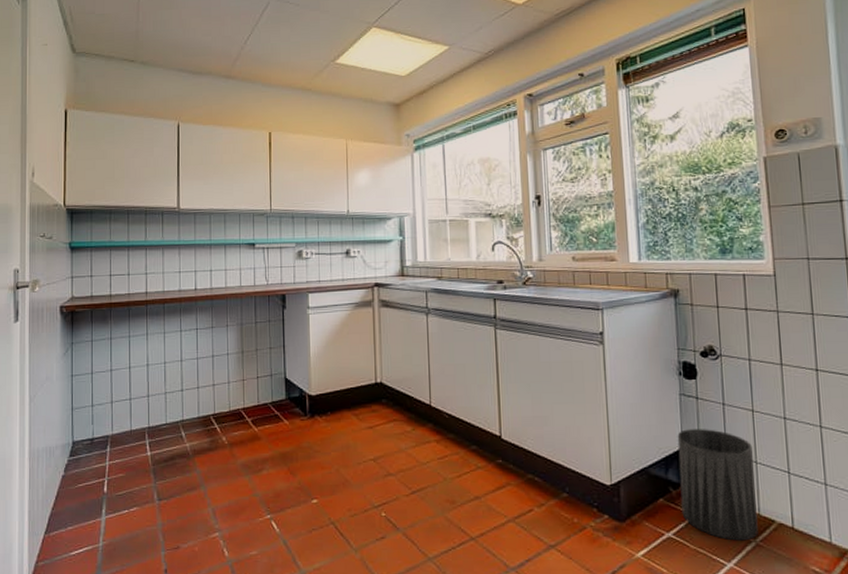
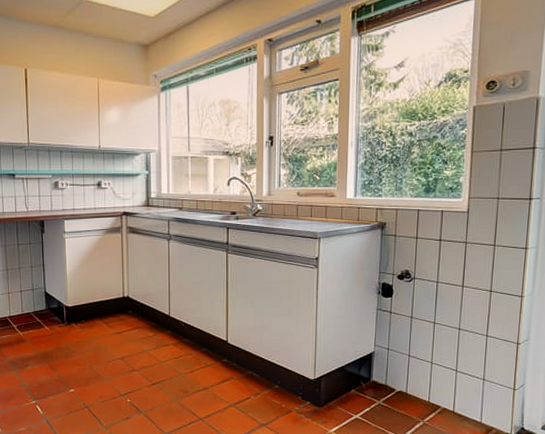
trash can: present [677,429,758,541] -> none [368,337,430,421]

